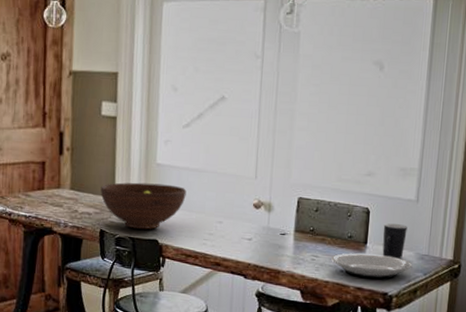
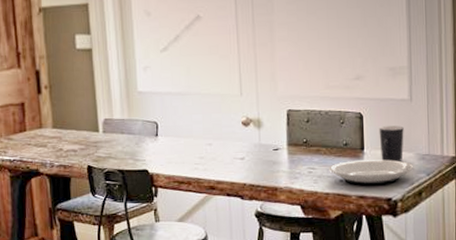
fruit bowl: present [100,182,187,230] -> none [83,112,172,161]

